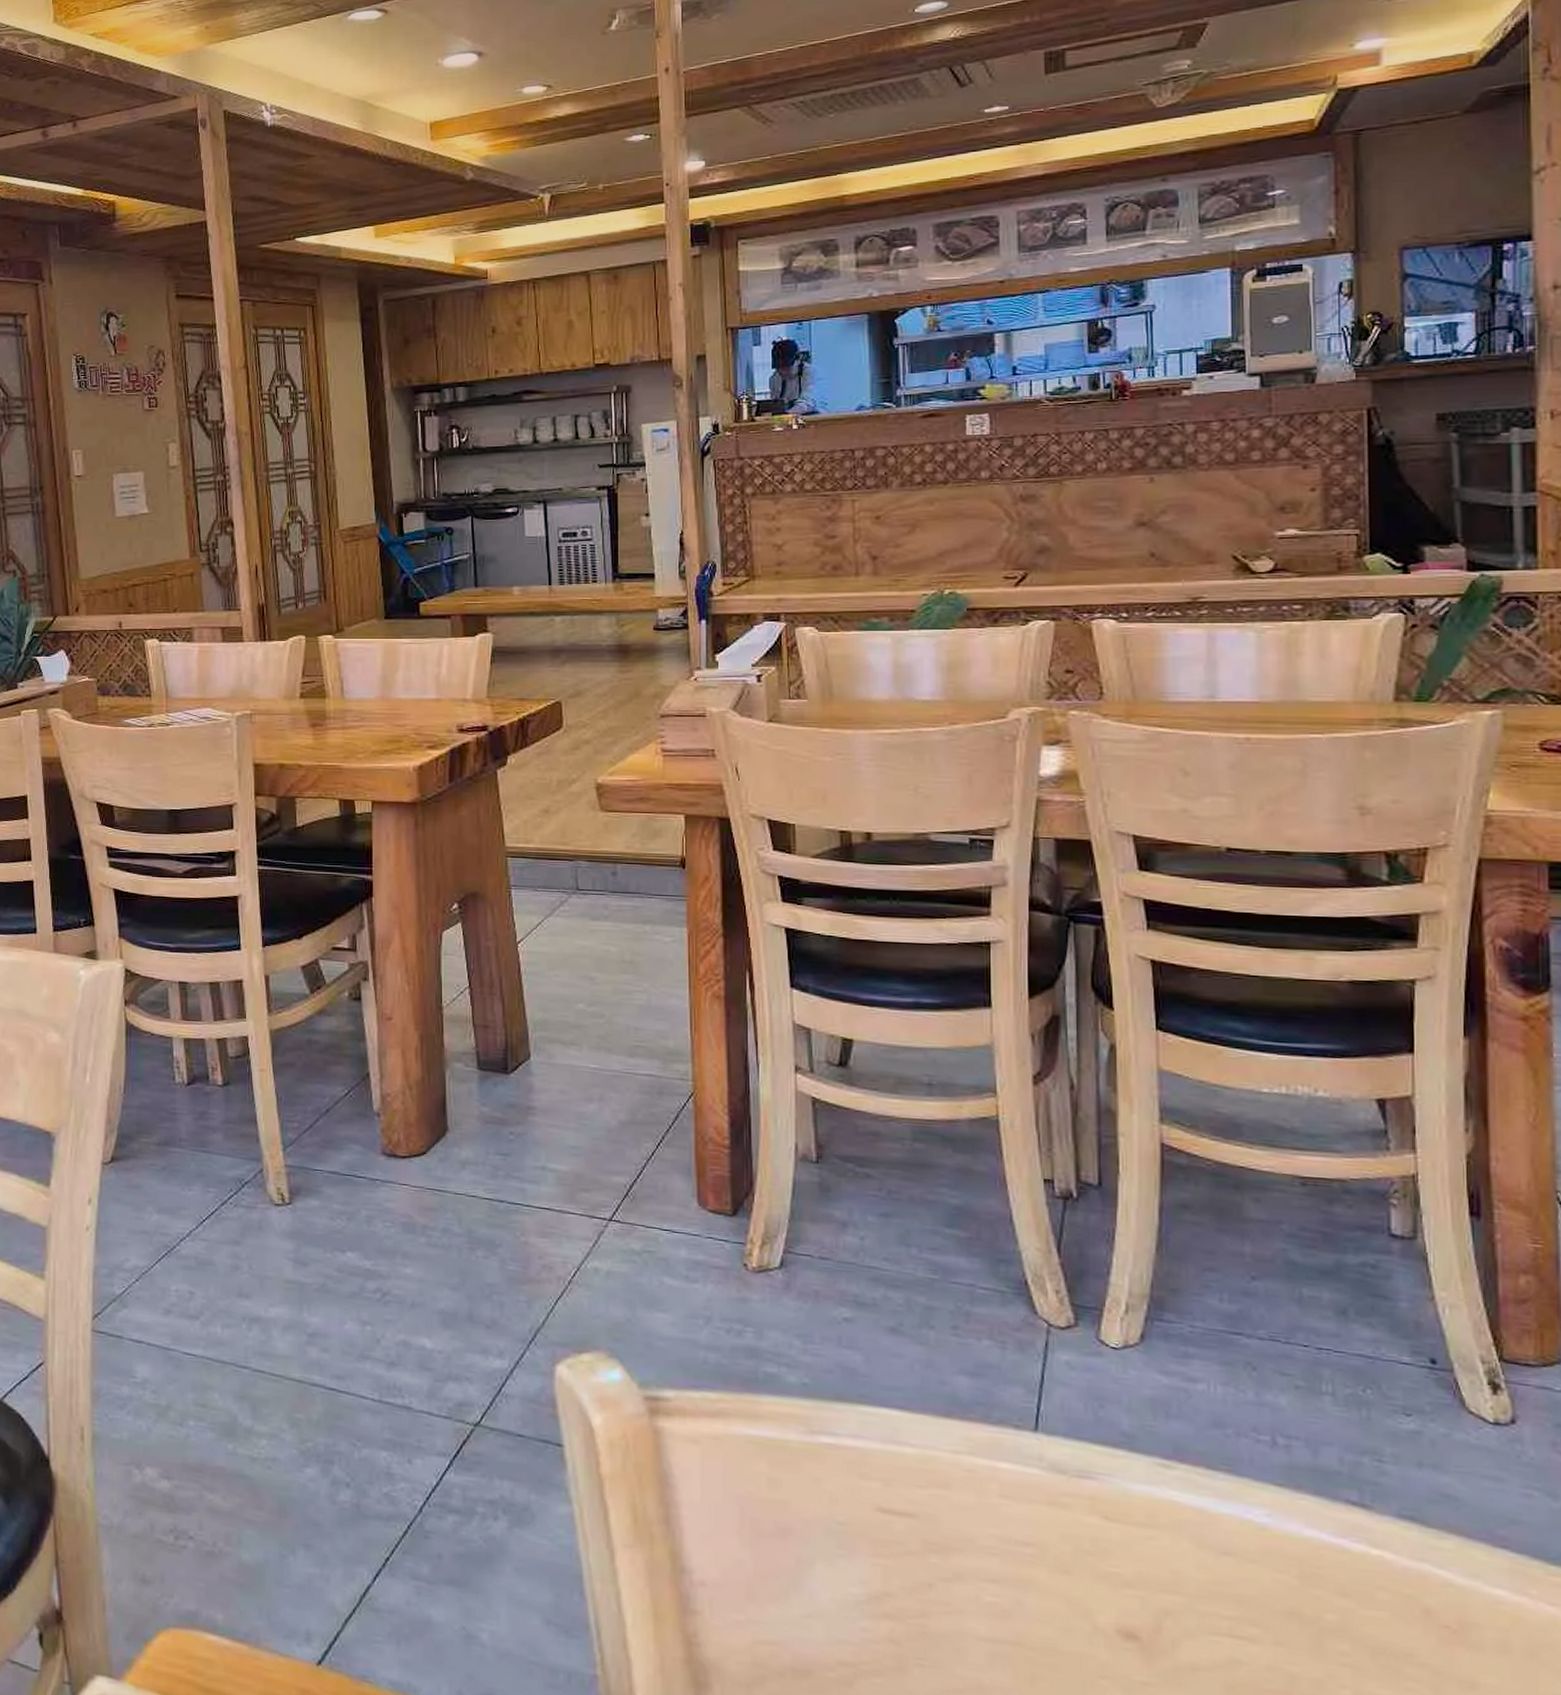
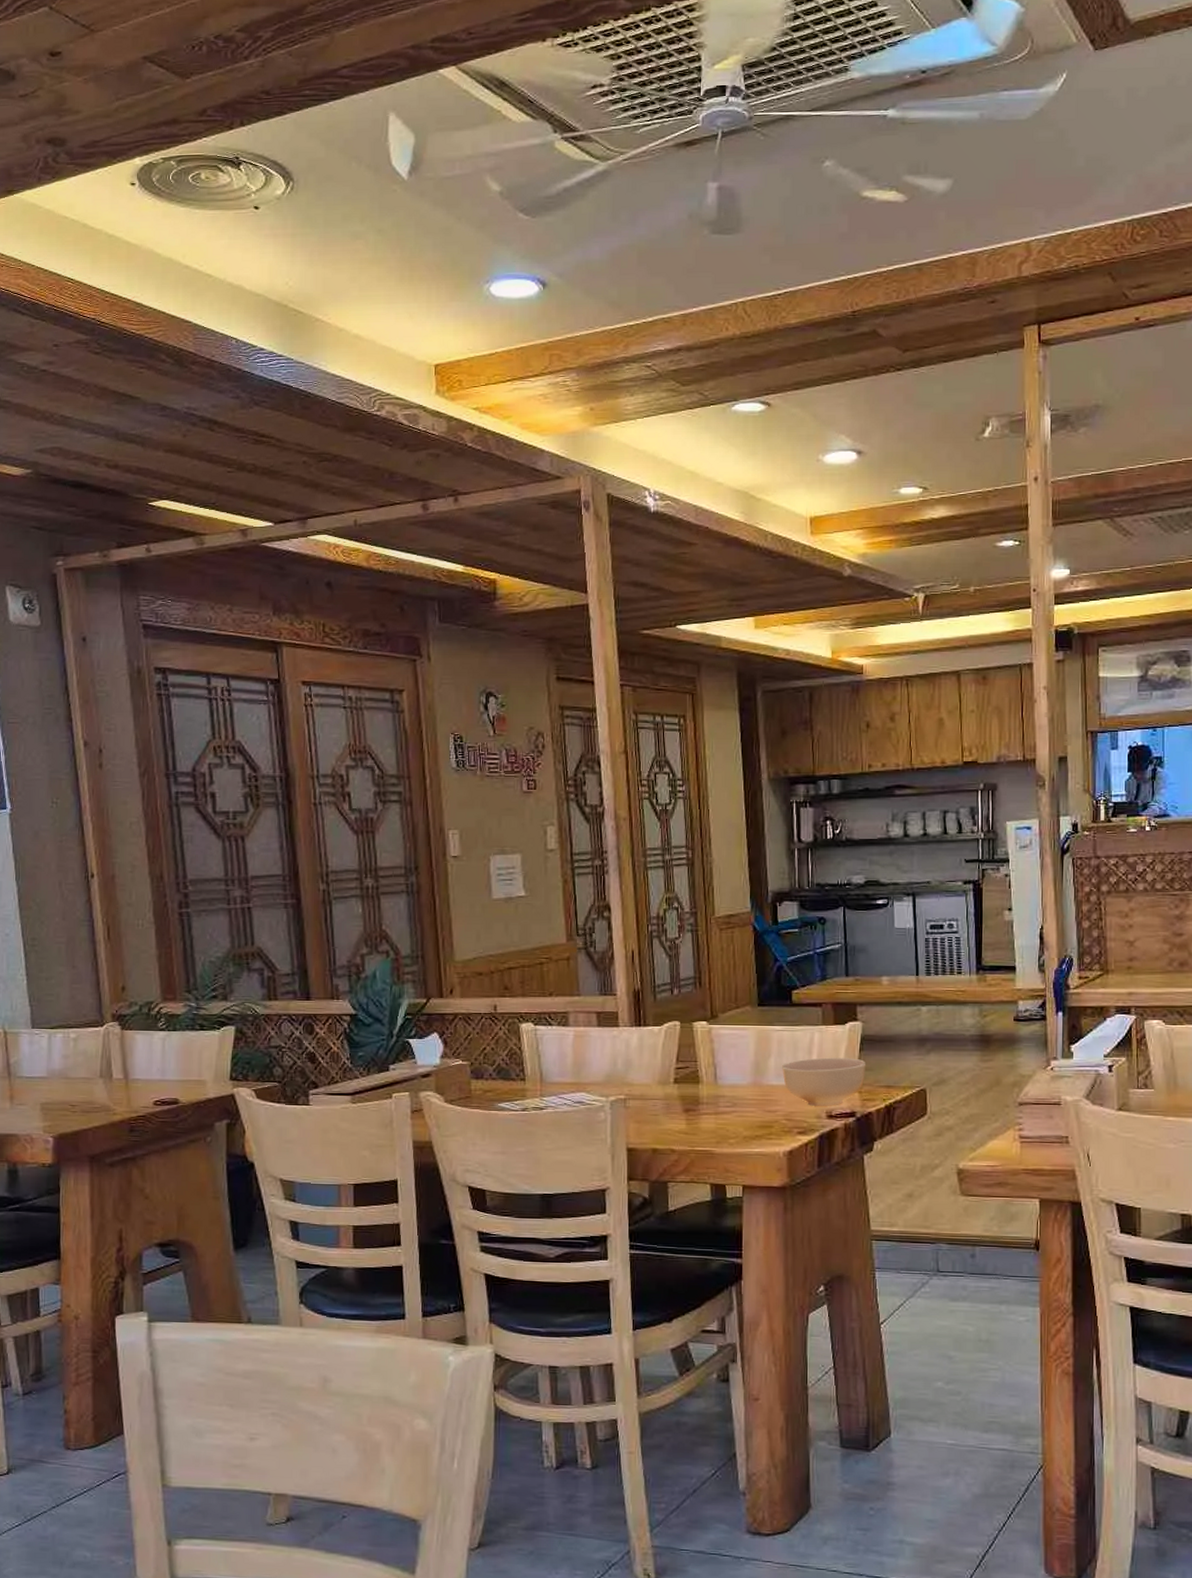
bowl: none [409,670,498,720] -> present [781,1057,867,1106]

